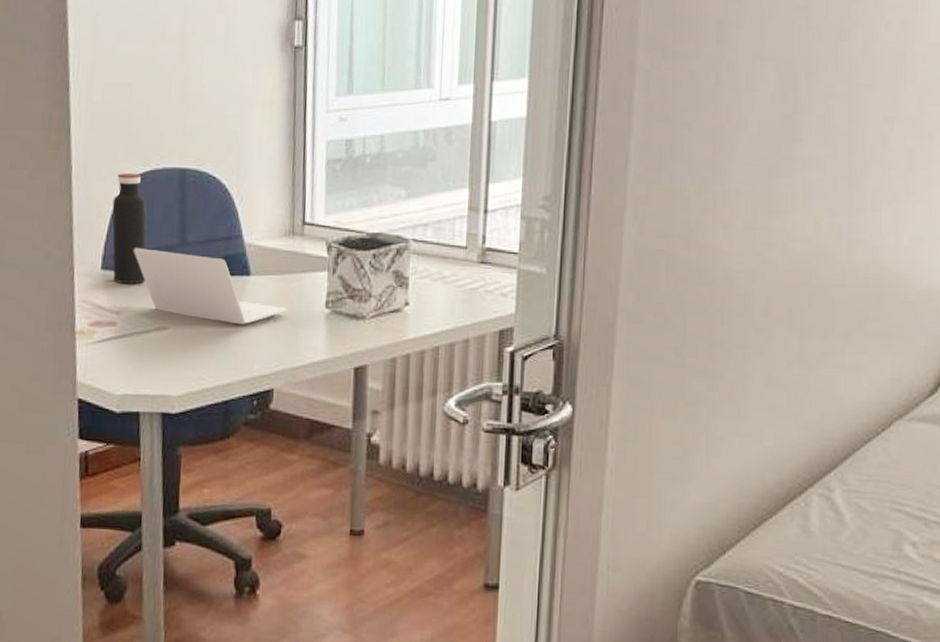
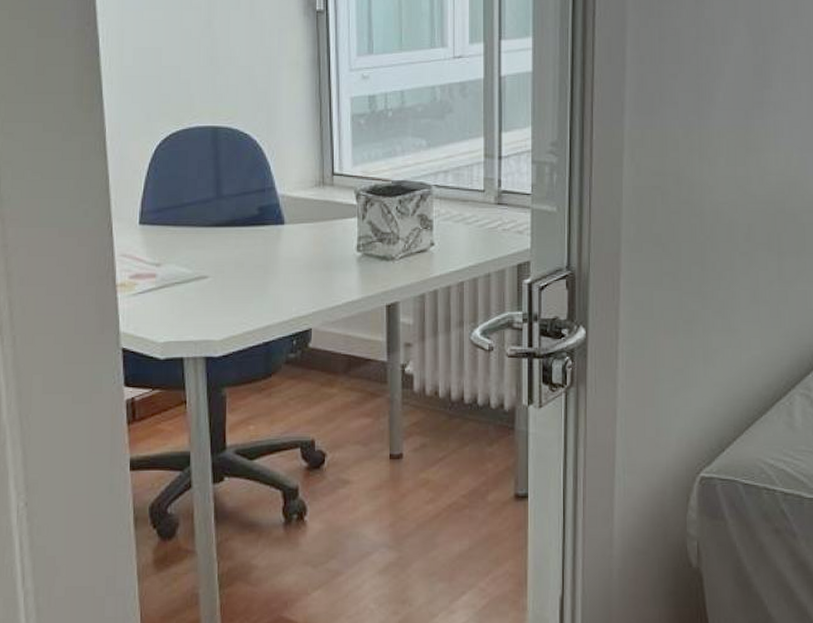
water bottle: present [112,173,147,284] -> none [148,133,184,237]
laptop: present [133,248,288,325] -> none [170,203,322,271]

